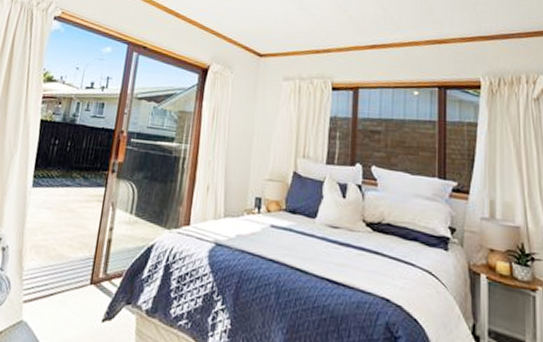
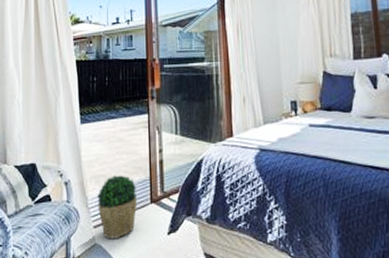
potted plant: none [32,248,78,319] -> present [97,175,138,239]

